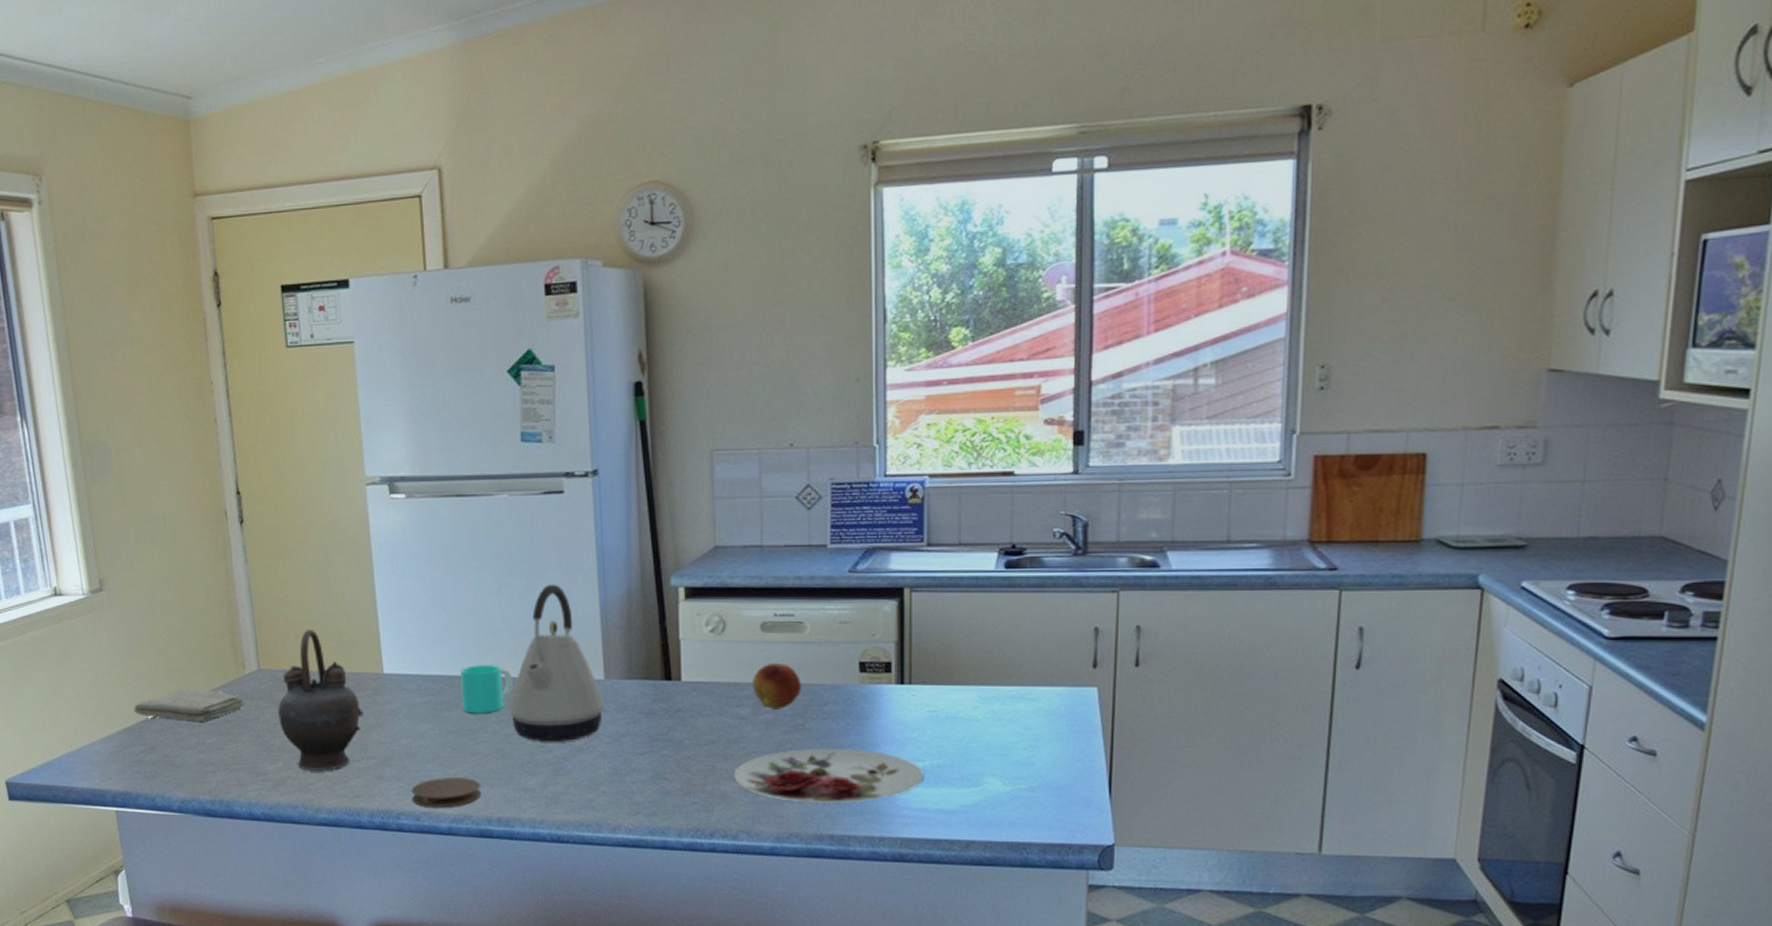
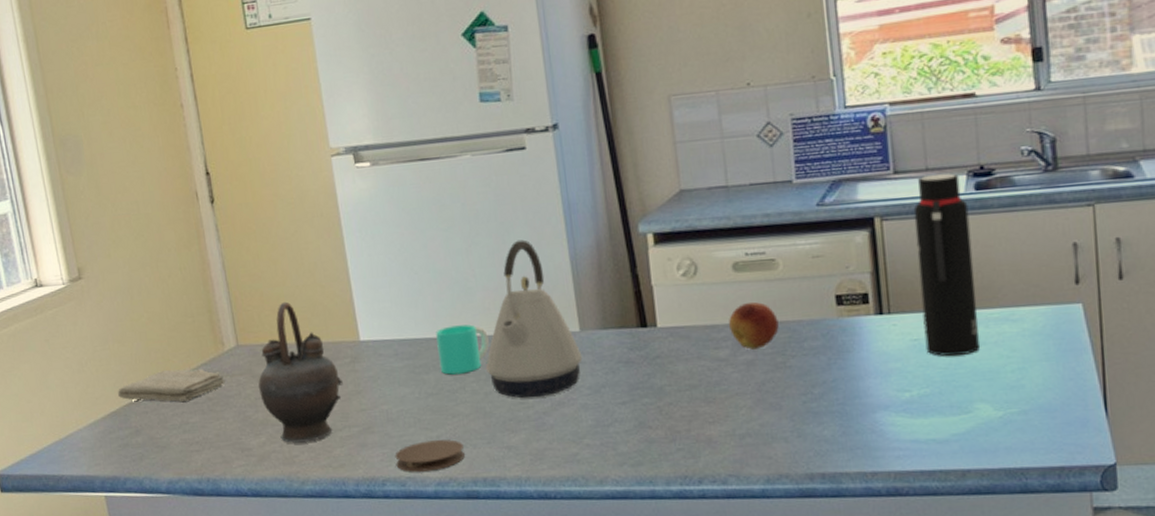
plate: present [733,748,925,803] -> none [717,383,913,442]
water bottle: none [943,550,997,730] -> present [913,173,979,357]

